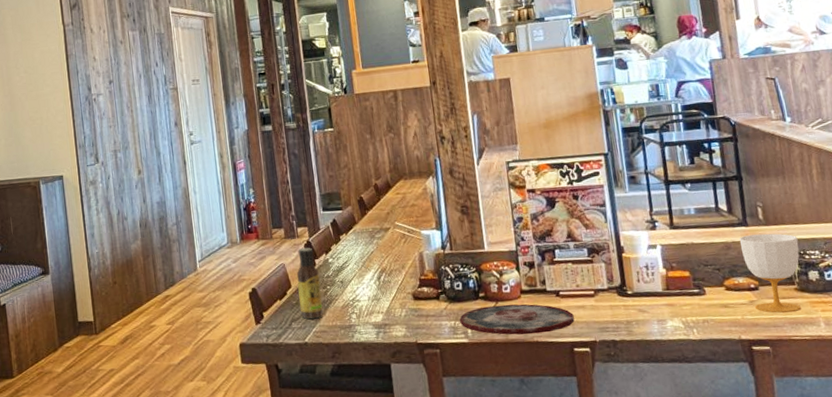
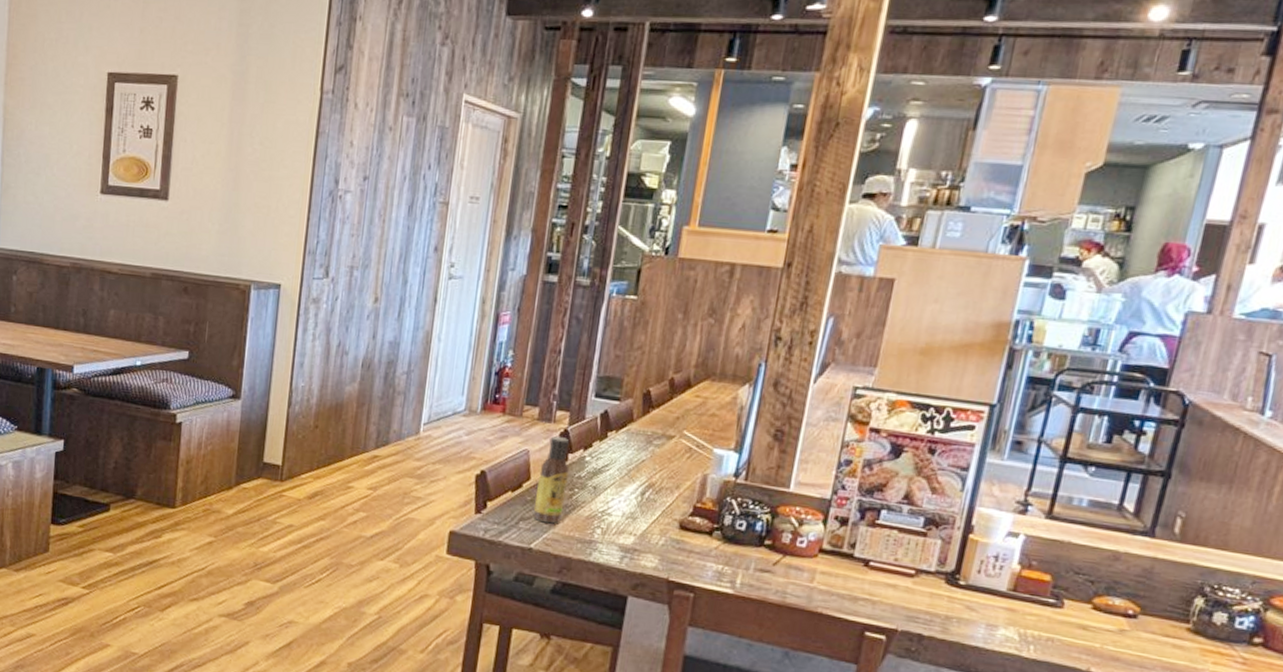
plate: present [459,304,575,335] -> none [730,557,879,607]
cup: present [739,233,801,313] -> none [1124,548,1218,656]

